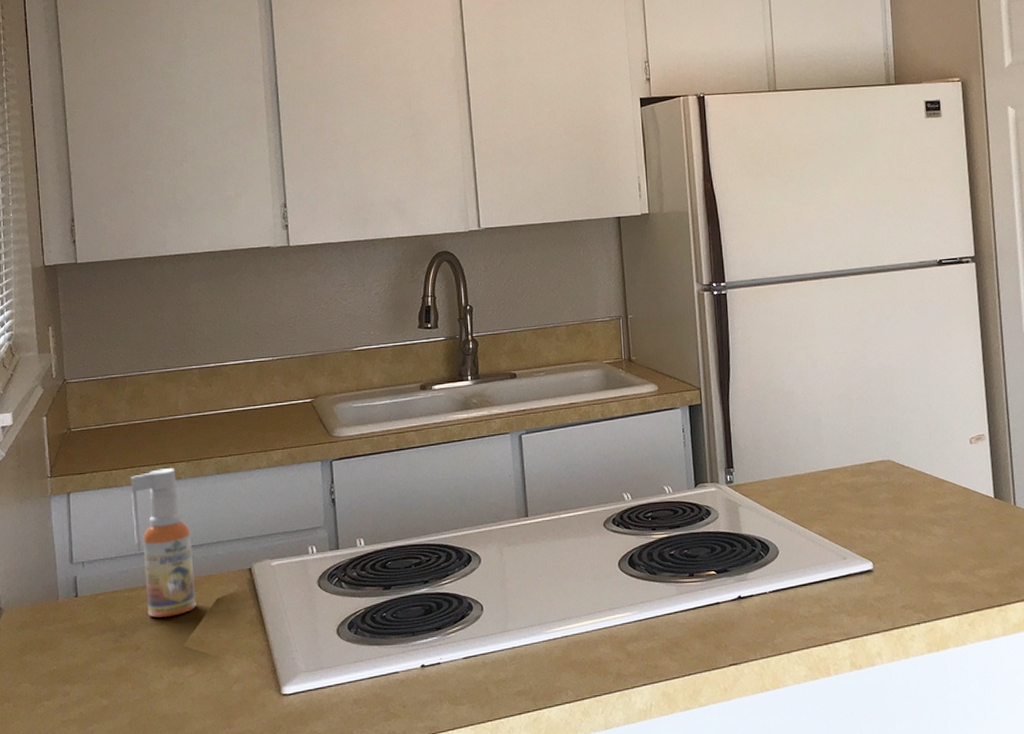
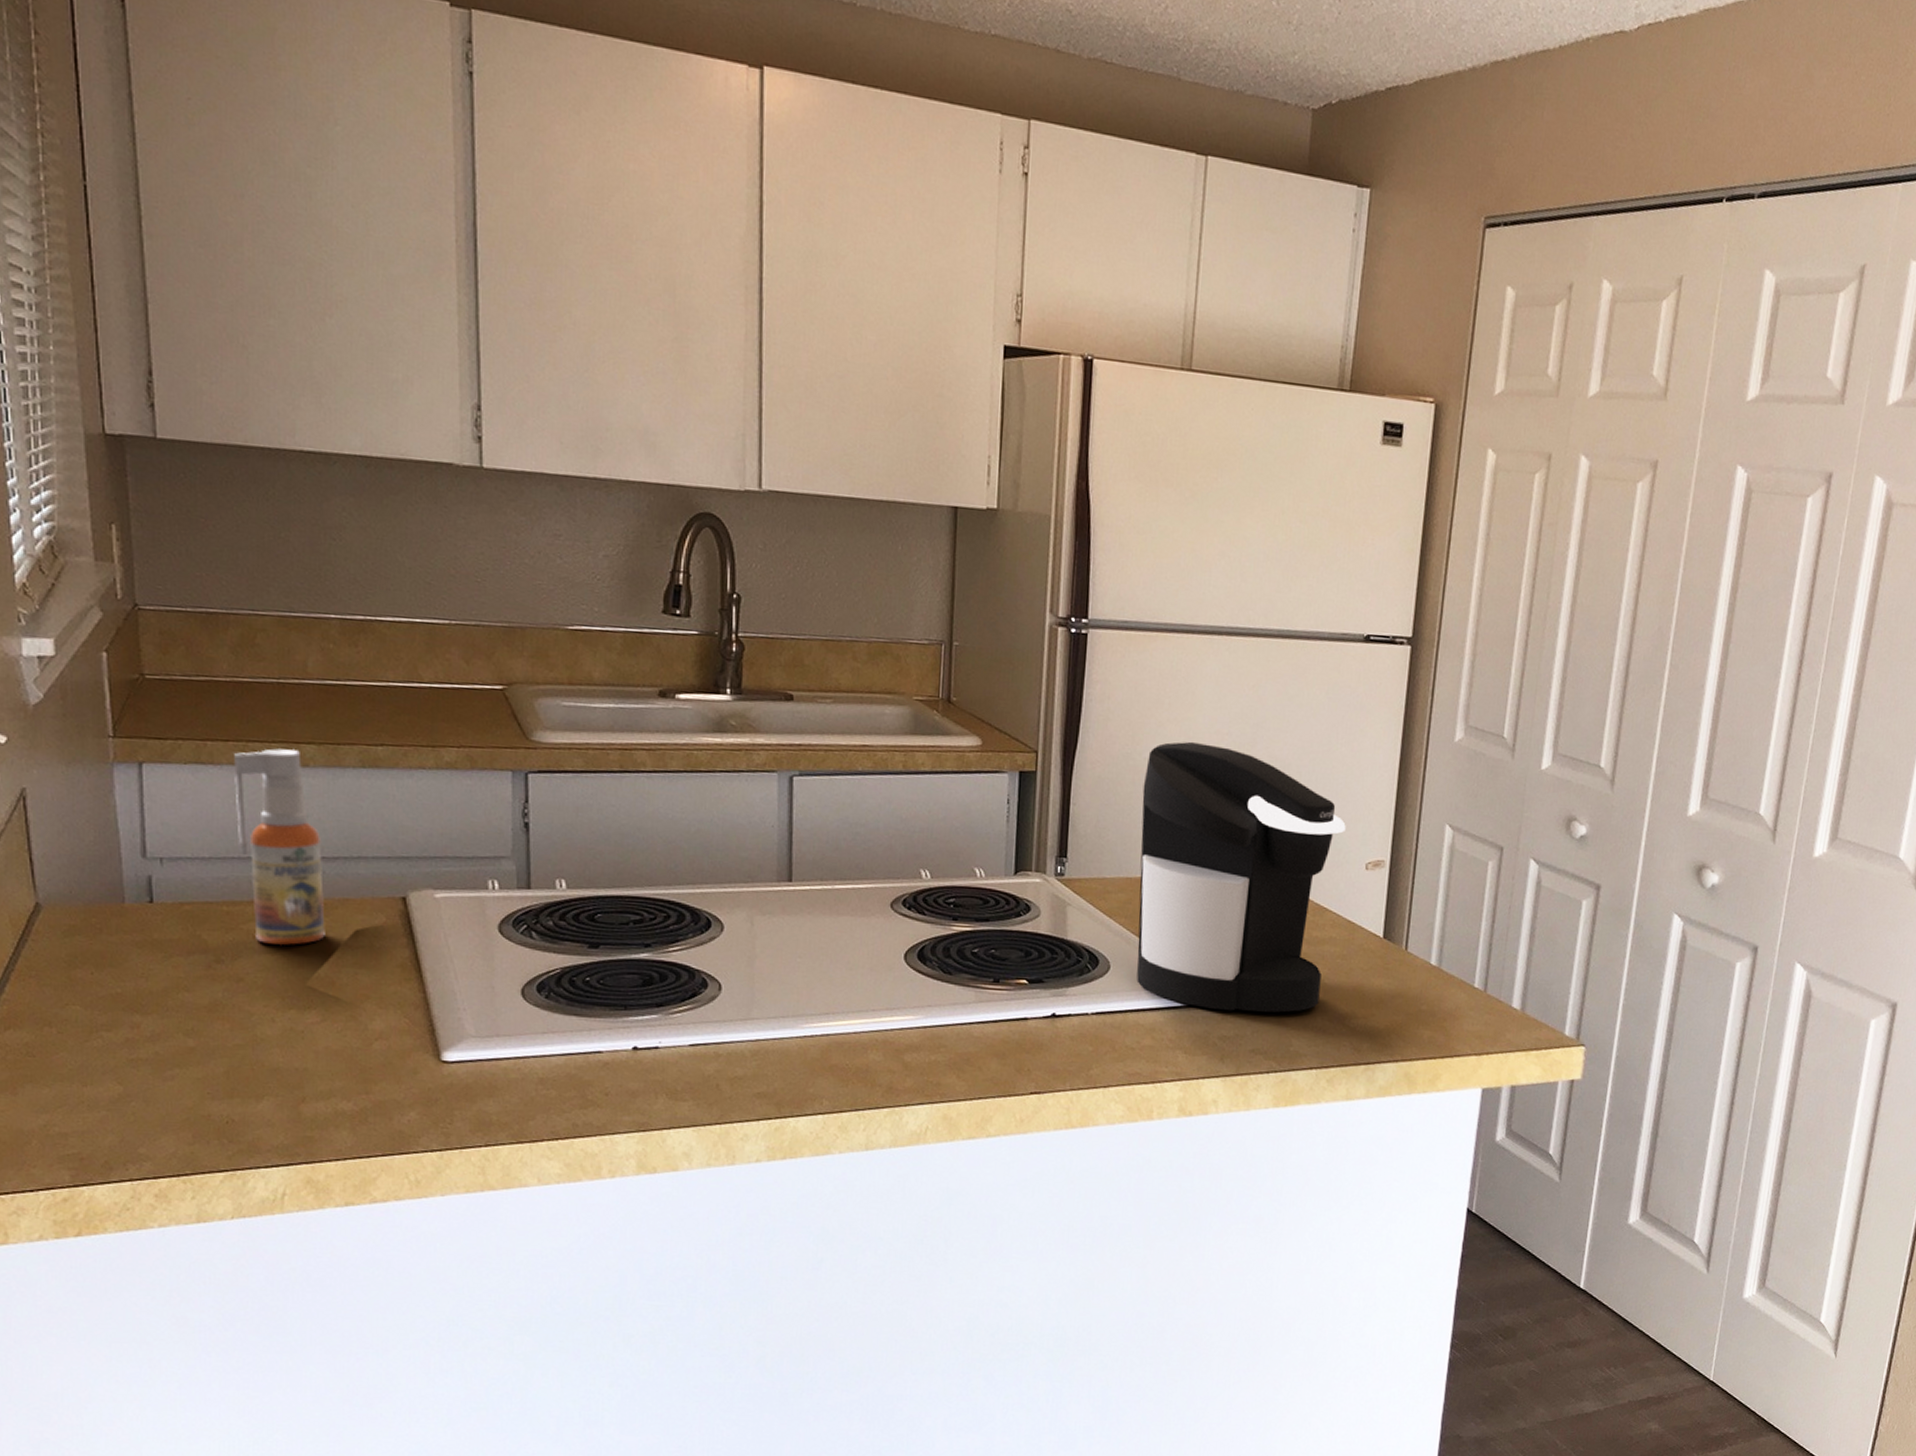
coffee maker: none [784,362,951,576] -> present [1136,741,1346,1013]

